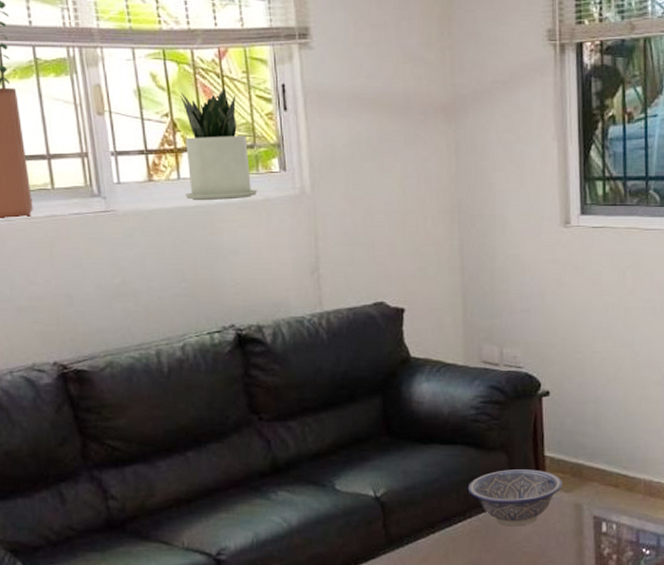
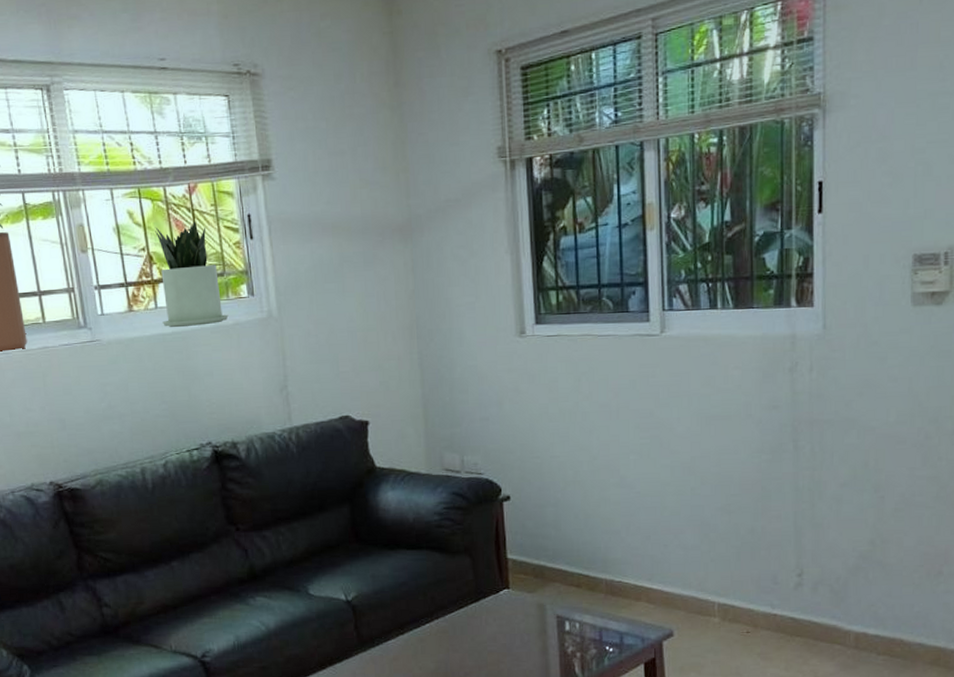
decorative bowl: present [467,469,563,526] -> none [433,571,526,627]

